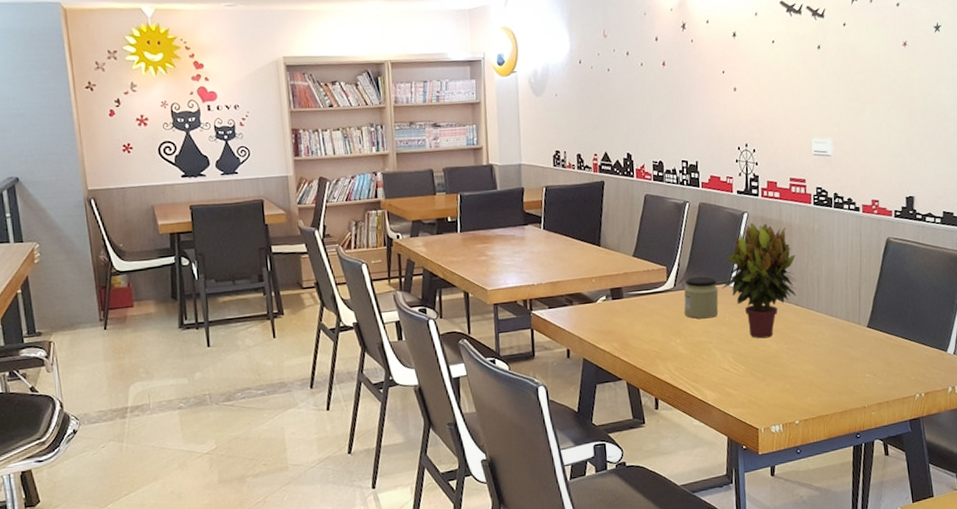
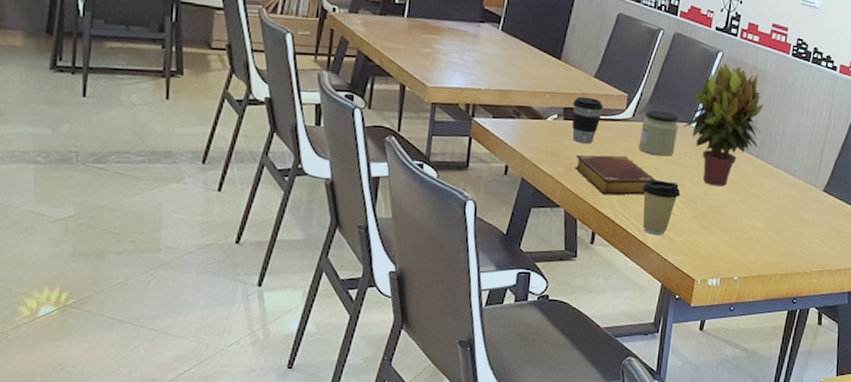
coffee cup: none [618,275,646,319] -> present [572,96,603,143]
book: none [628,323,706,363] -> present [574,155,656,195]
coffee cup: none [694,340,731,393] -> present [642,179,681,235]

